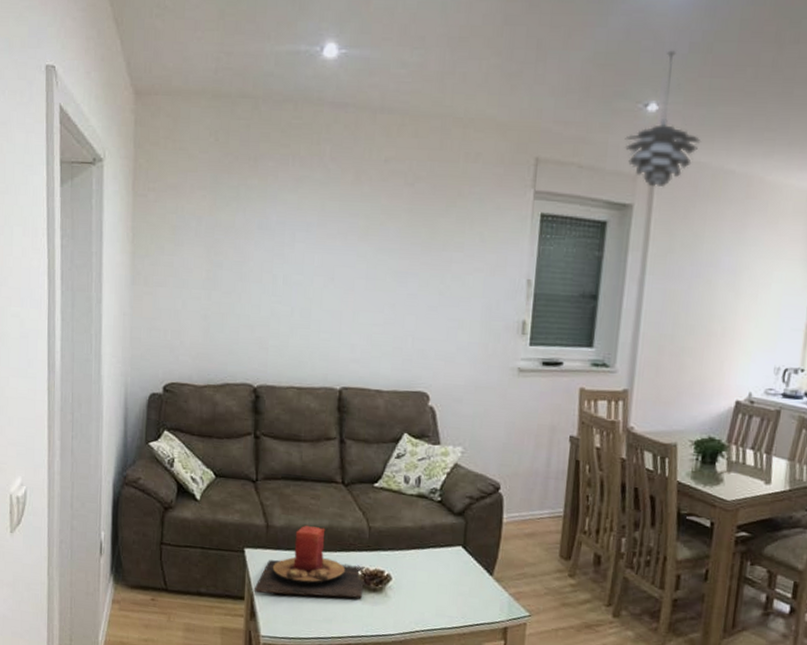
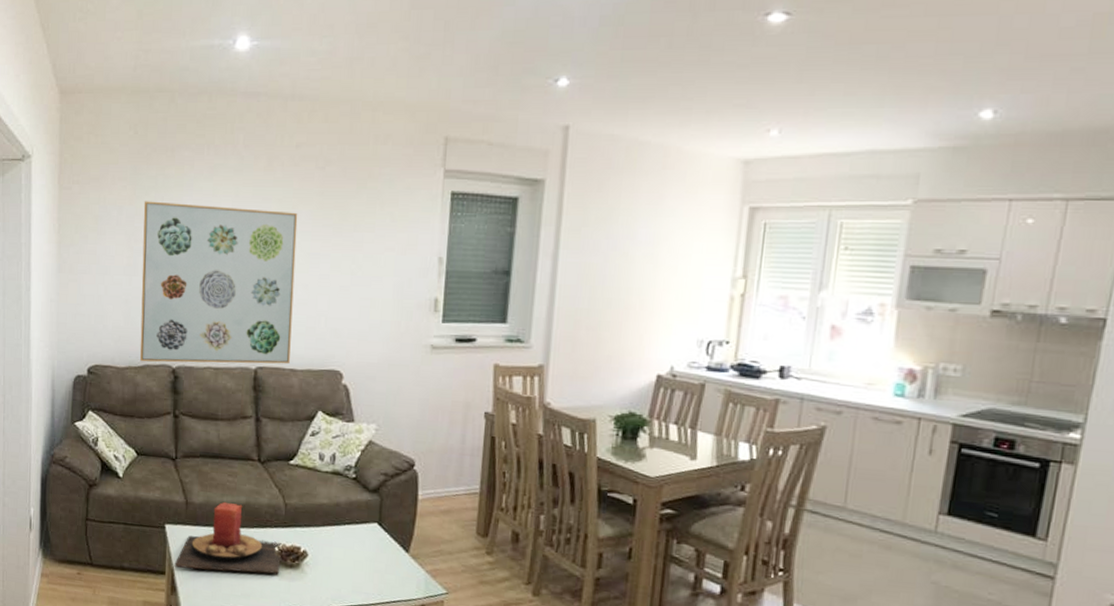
wall art: none [219,212,386,385] -> present [140,201,298,365]
pendant light: present [624,50,701,188] -> none [534,25,614,162]

